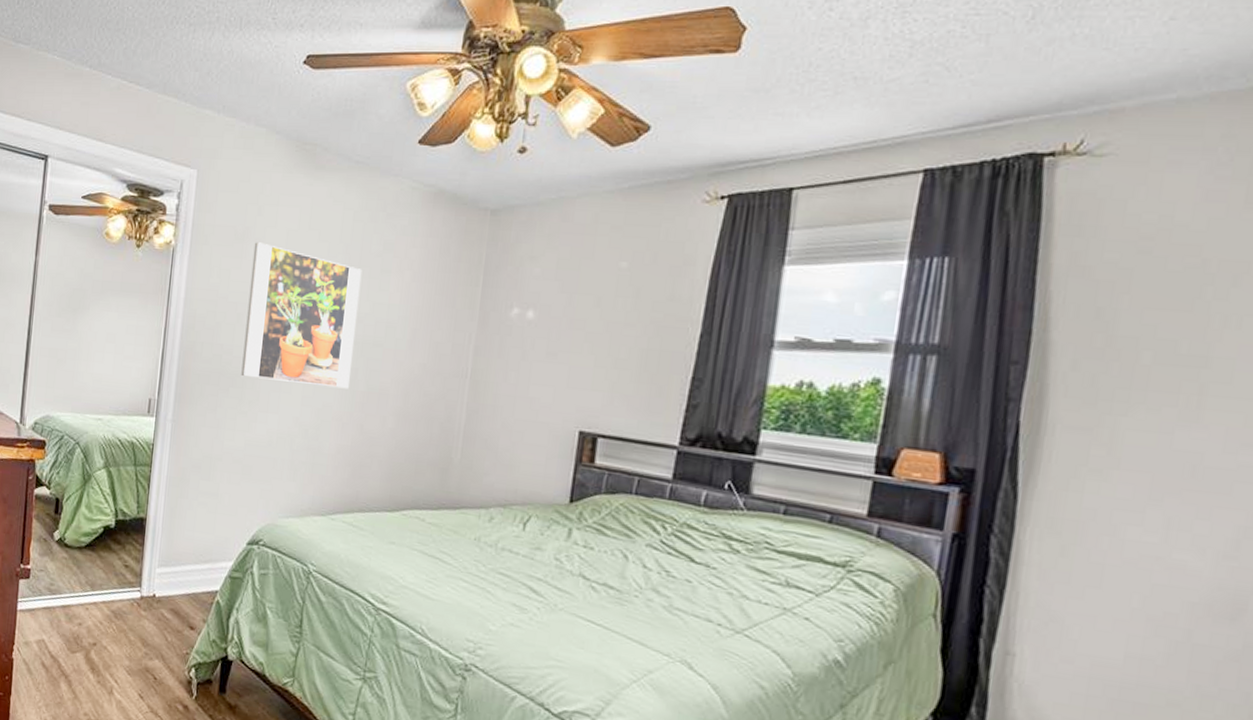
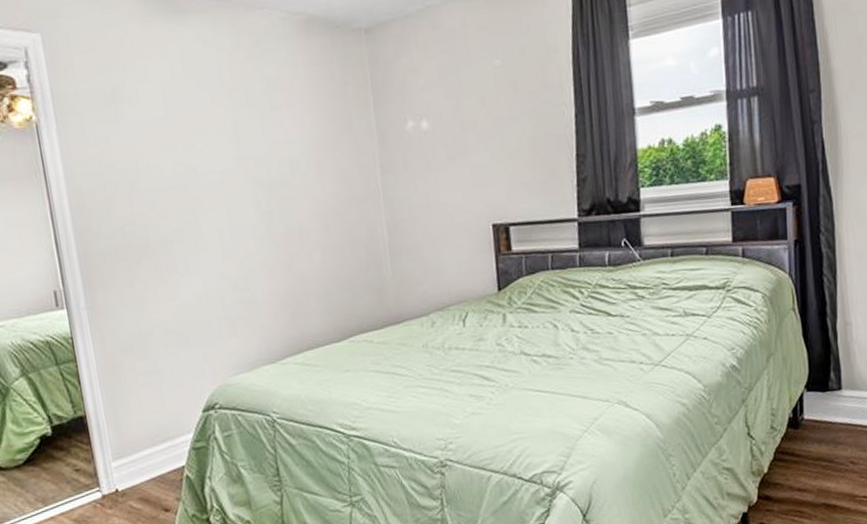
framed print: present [241,242,362,389] -> none [128,101,267,244]

